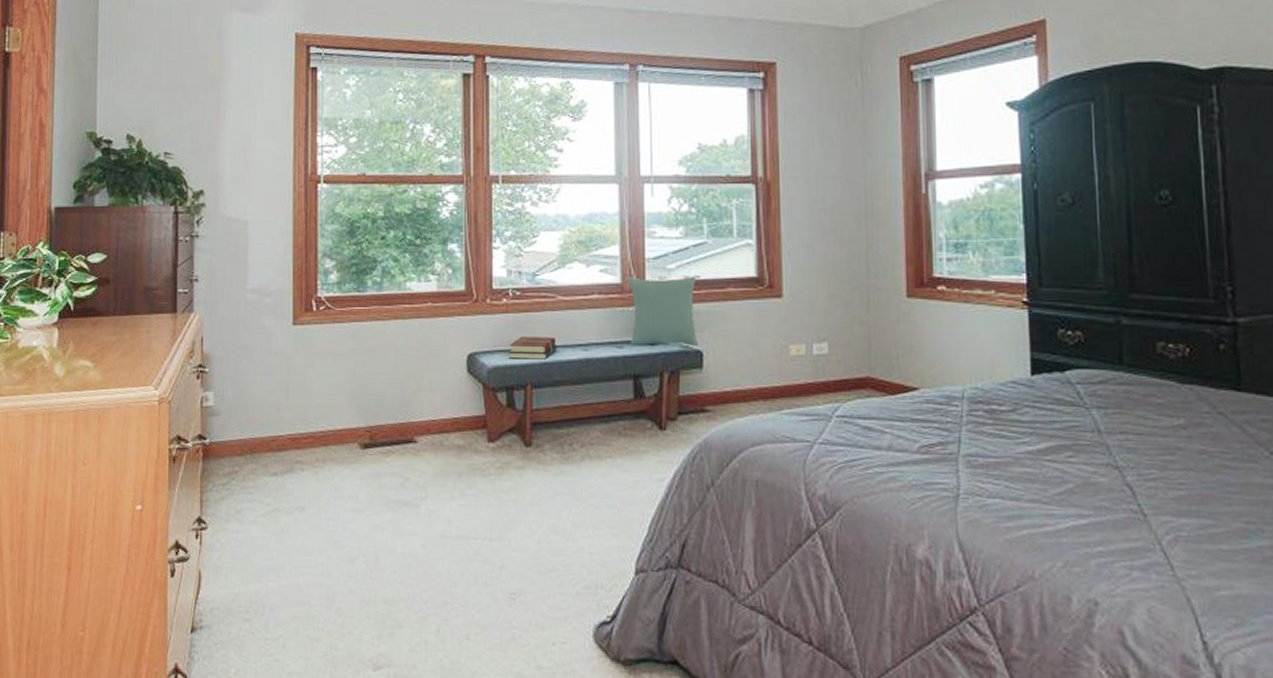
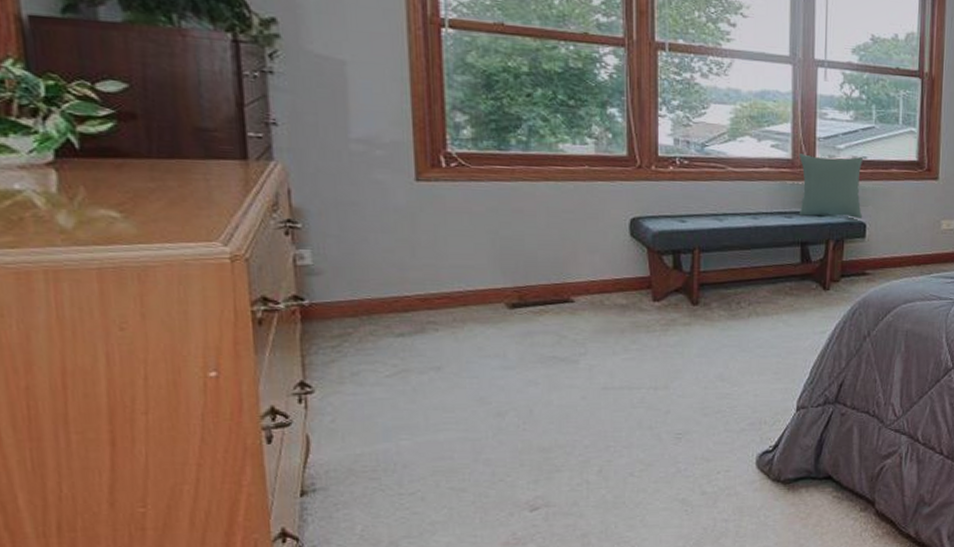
books: present [508,336,556,360] -> none [675,203,726,226]

